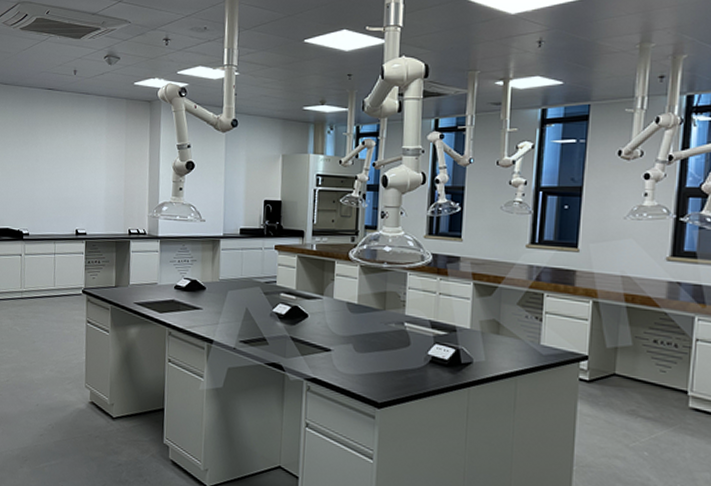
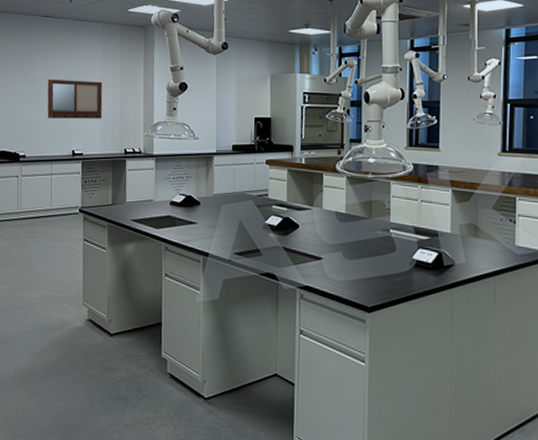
writing board: none [50,154,107,198] -> present [47,79,103,119]

